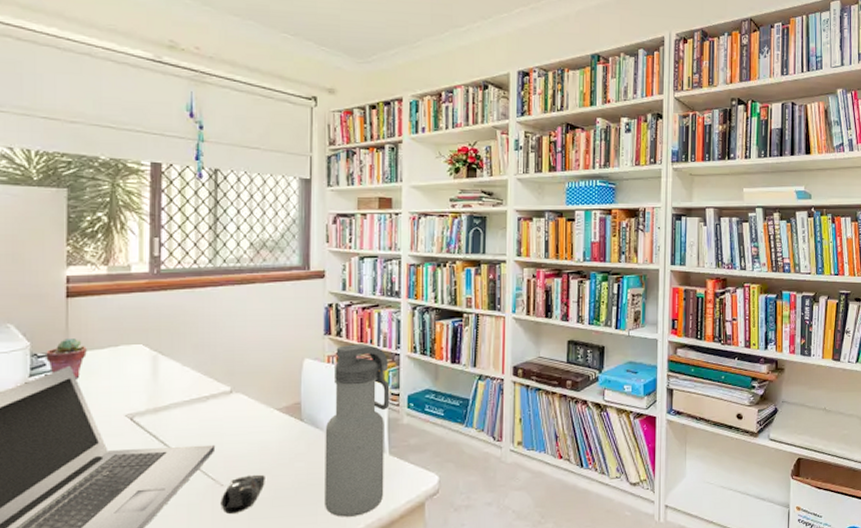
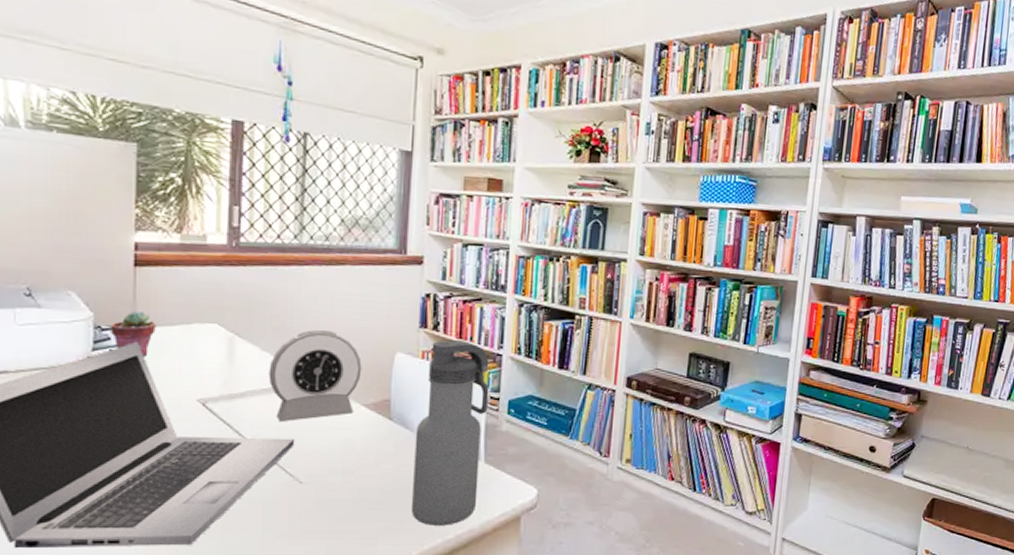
alarm clock: none [189,344,274,431] -> present [268,330,362,423]
computer mouse: present [220,474,265,514] -> none [298,473,348,513]

